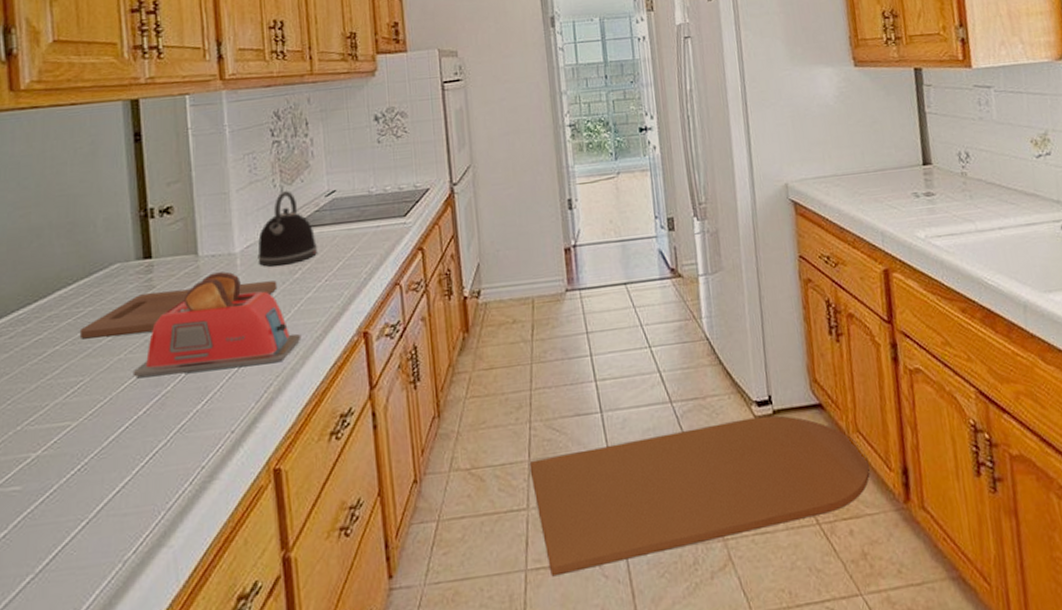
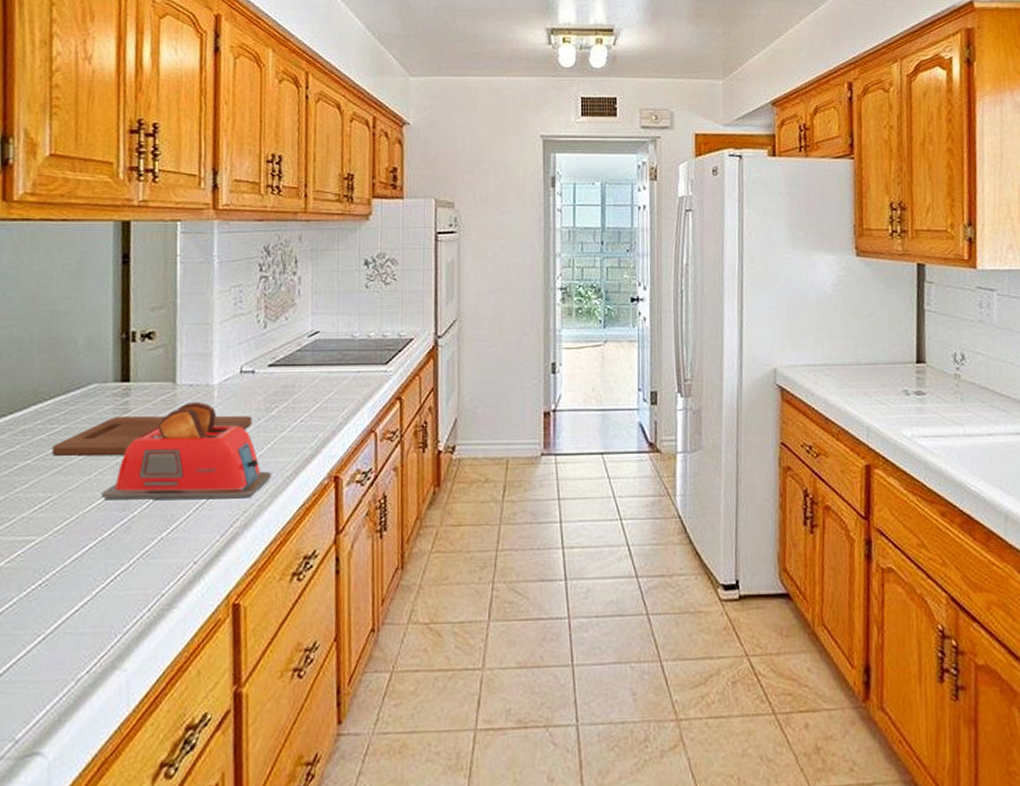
kettle: present [257,191,318,267] -> none [235,327,297,401]
door mat: present [529,415,870,577] -> none [488,600,831,739]

